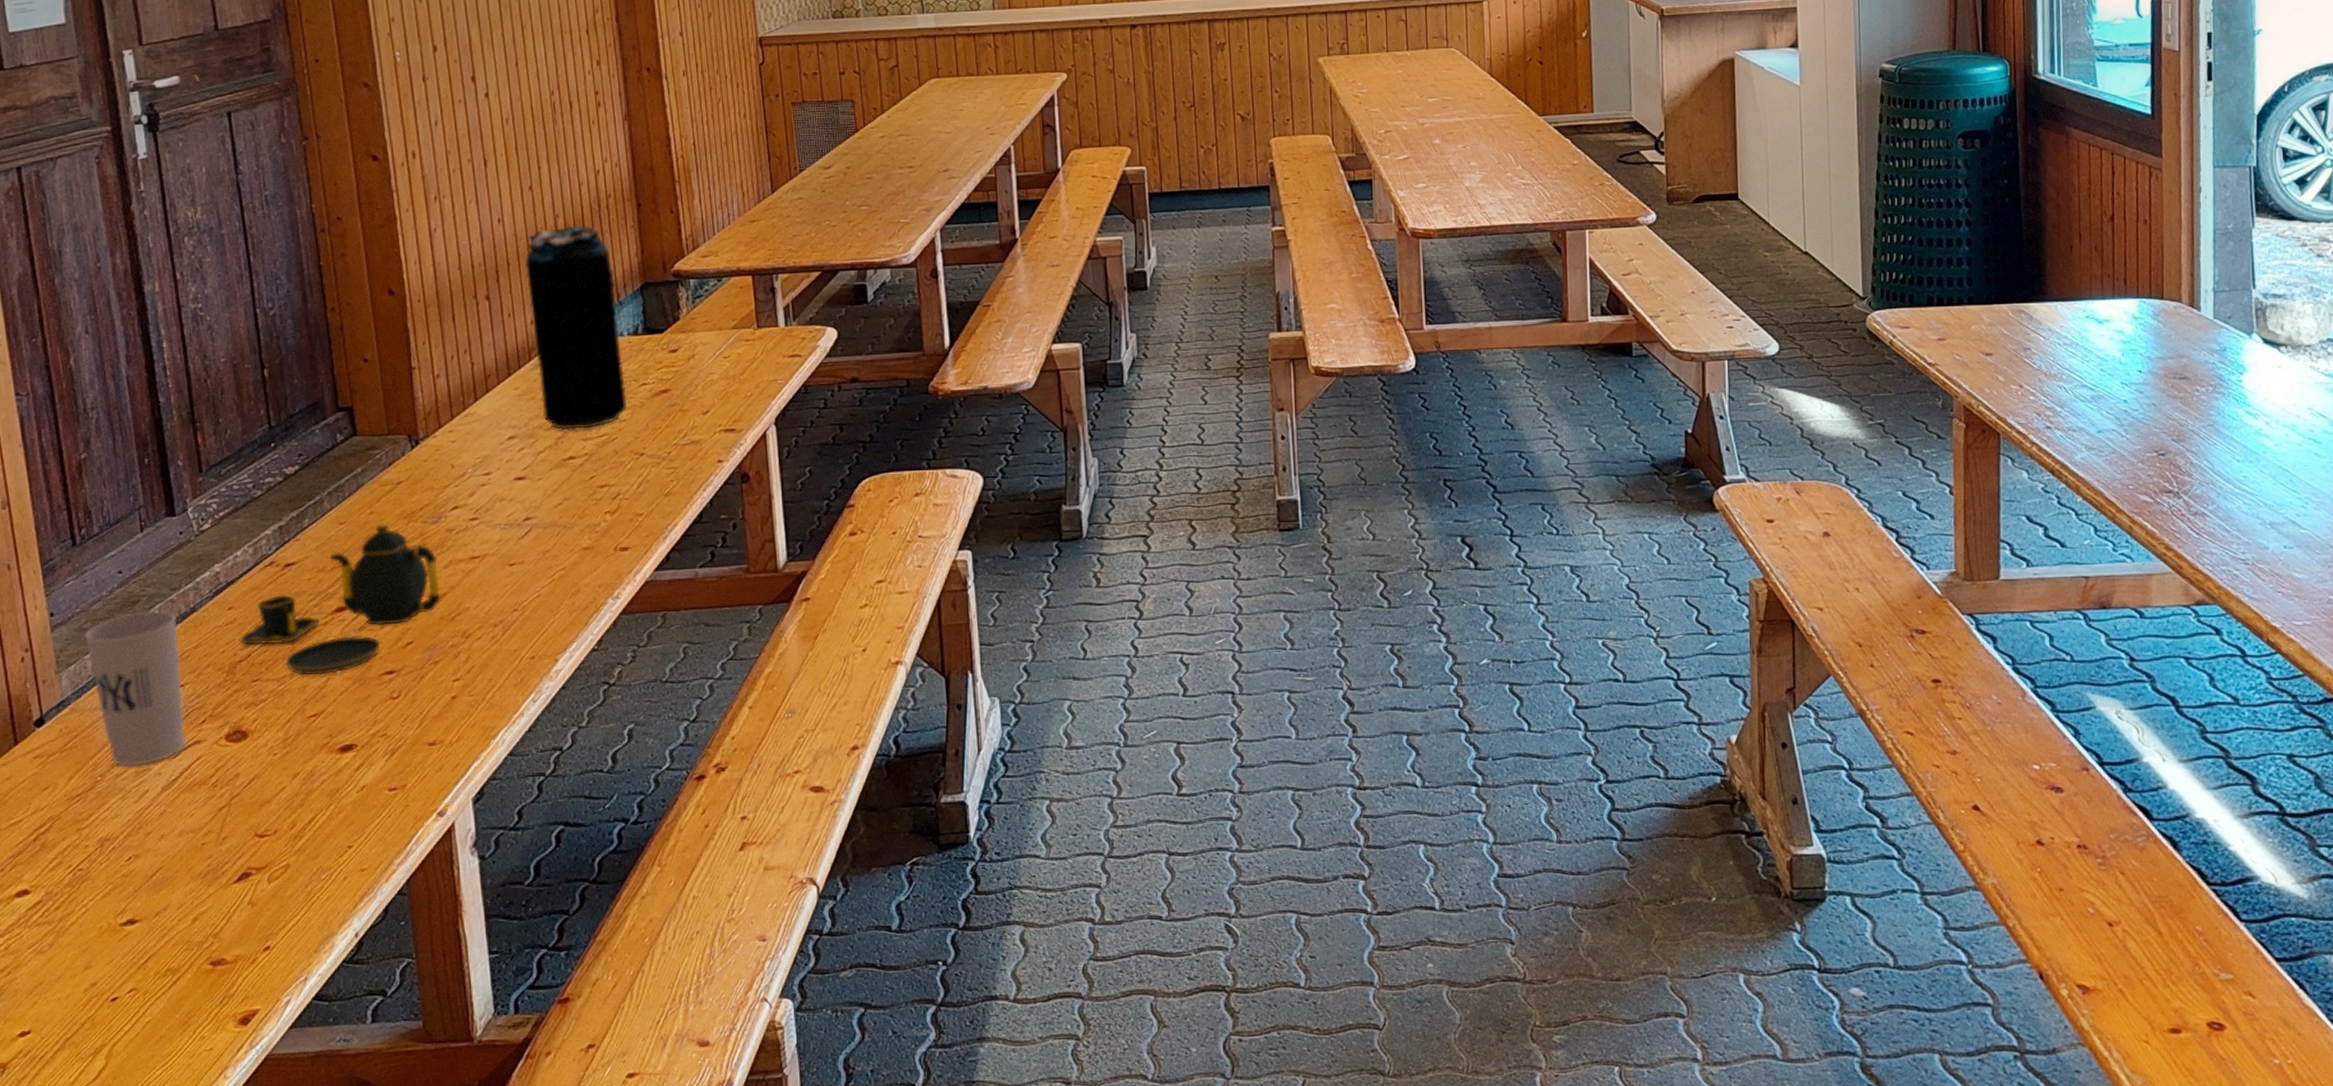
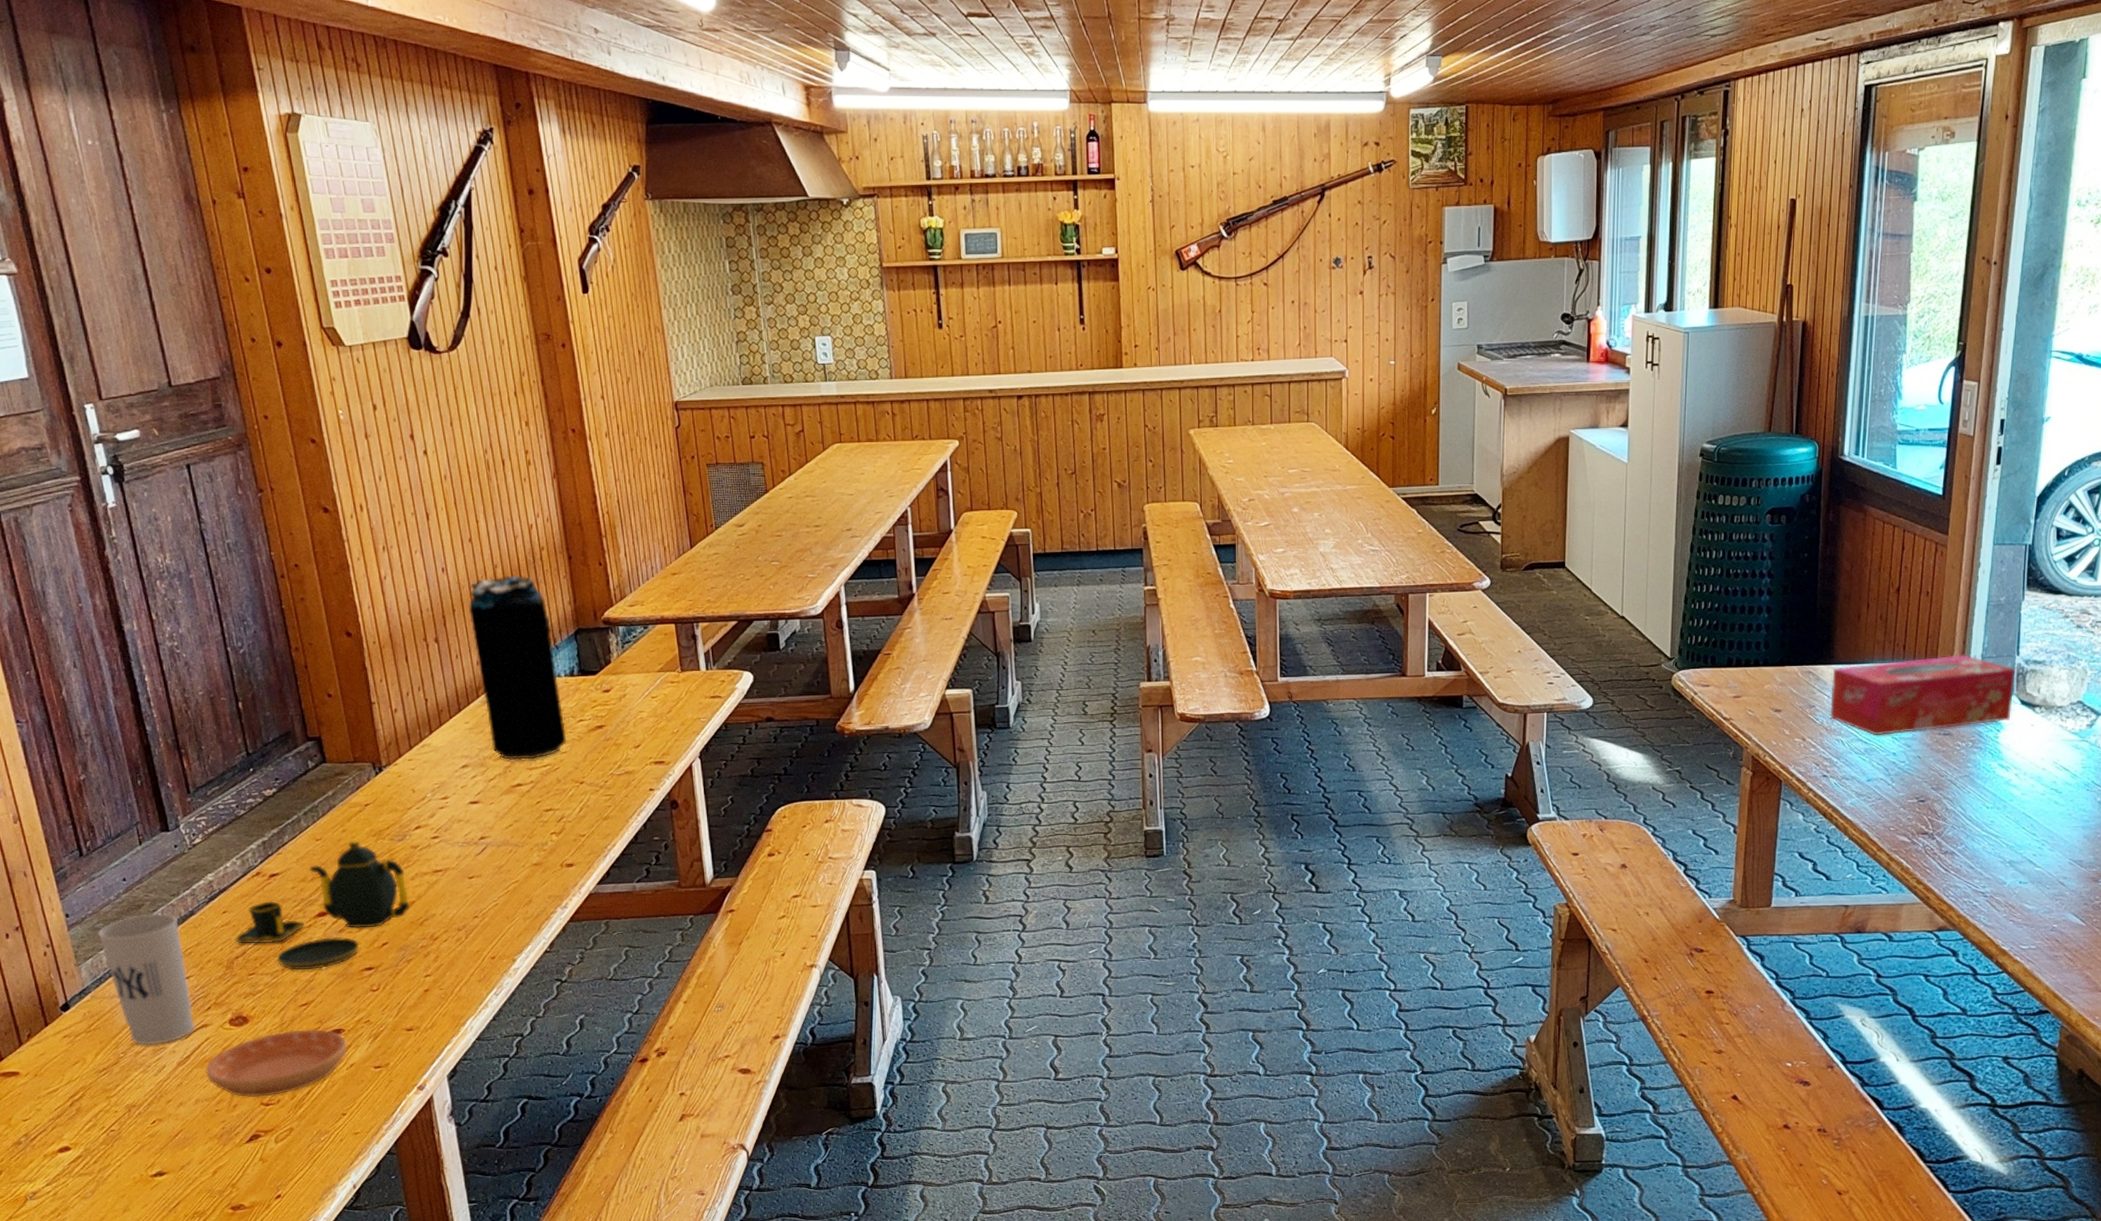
saucer: none [193,745,360,827] -> present [205,1029,348,1097]
tissue box: none [2046,287,2254,381] -> present [1830,654,2016,736]

